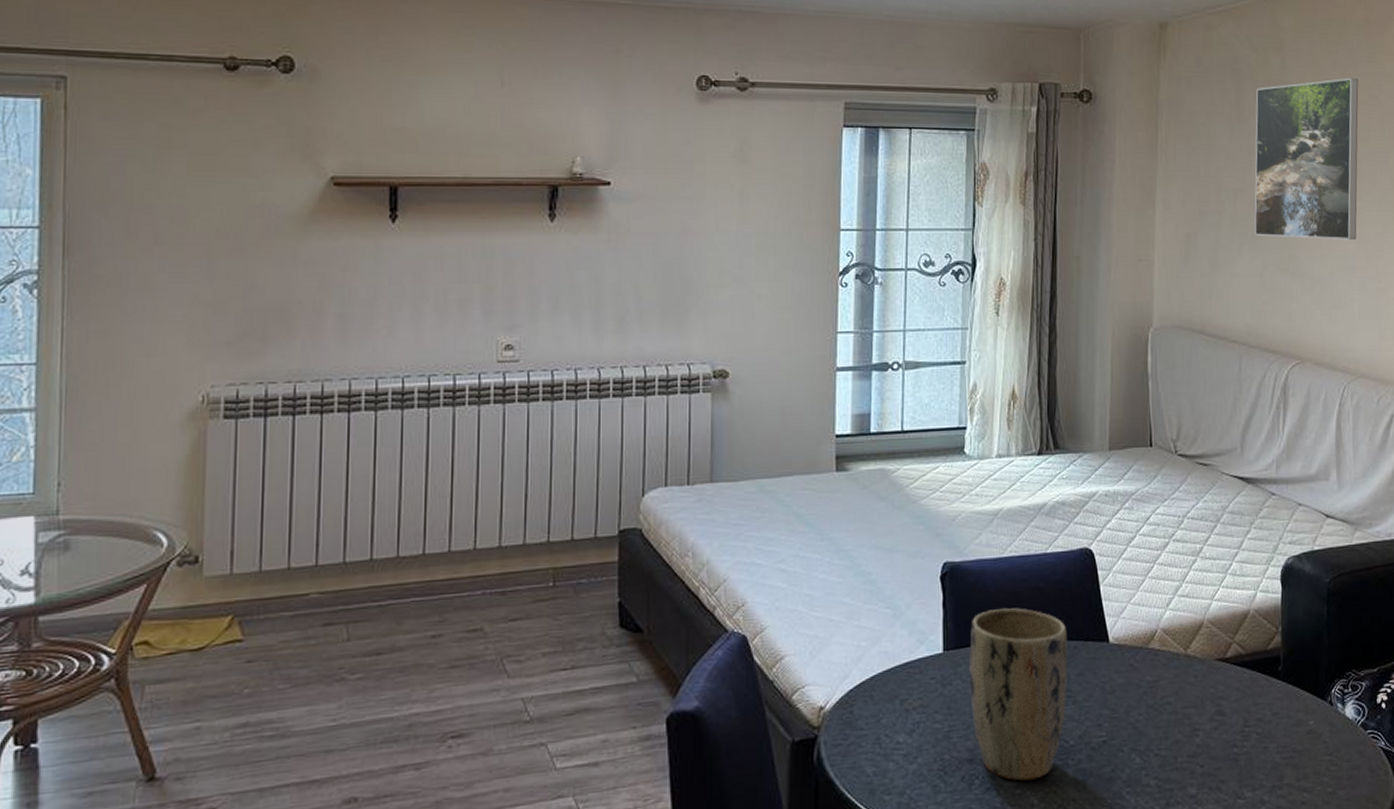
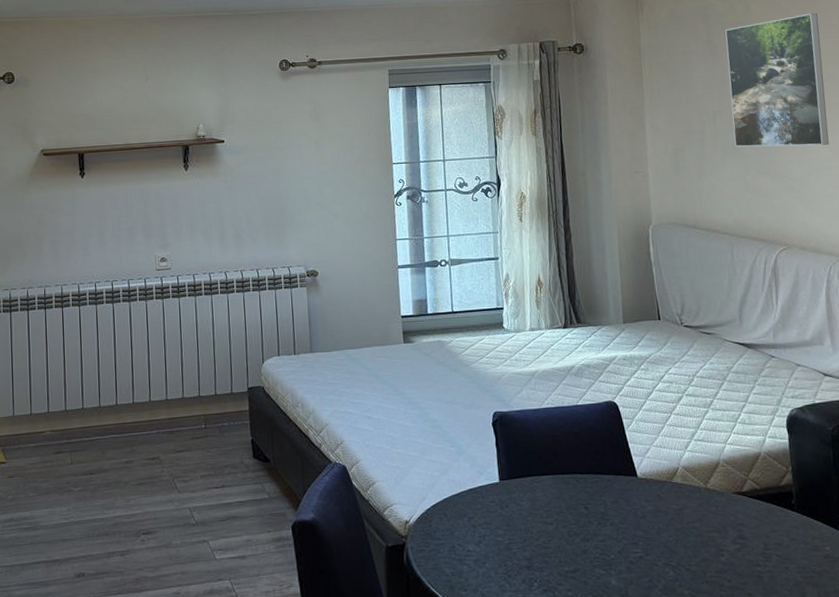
plant pot: present [968,608,1068,781] -> none [520,448,605,585]

